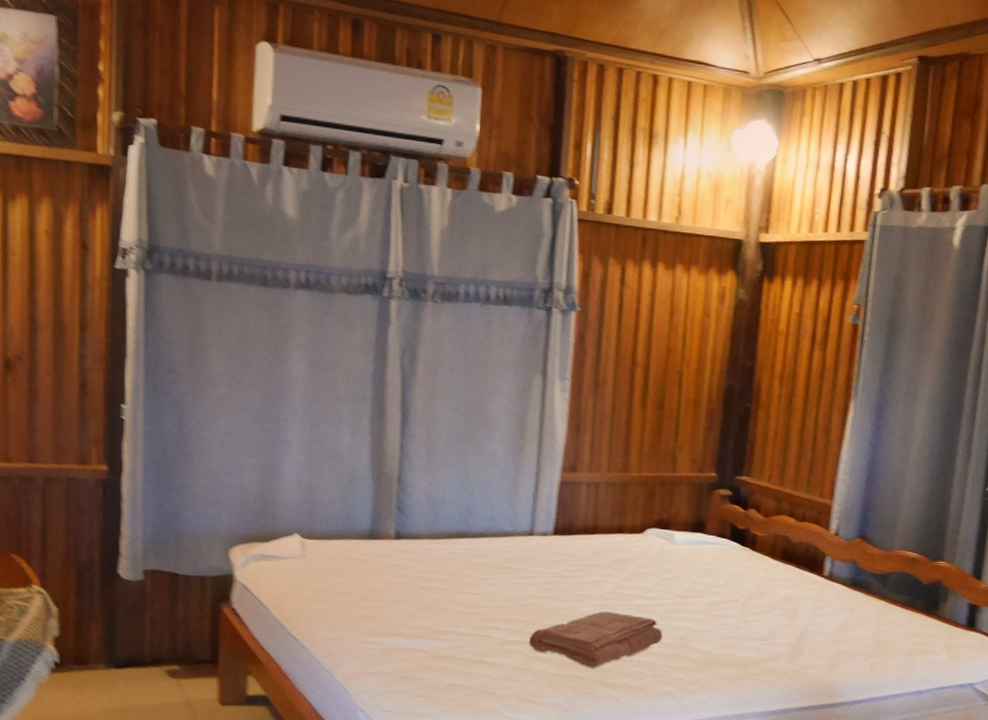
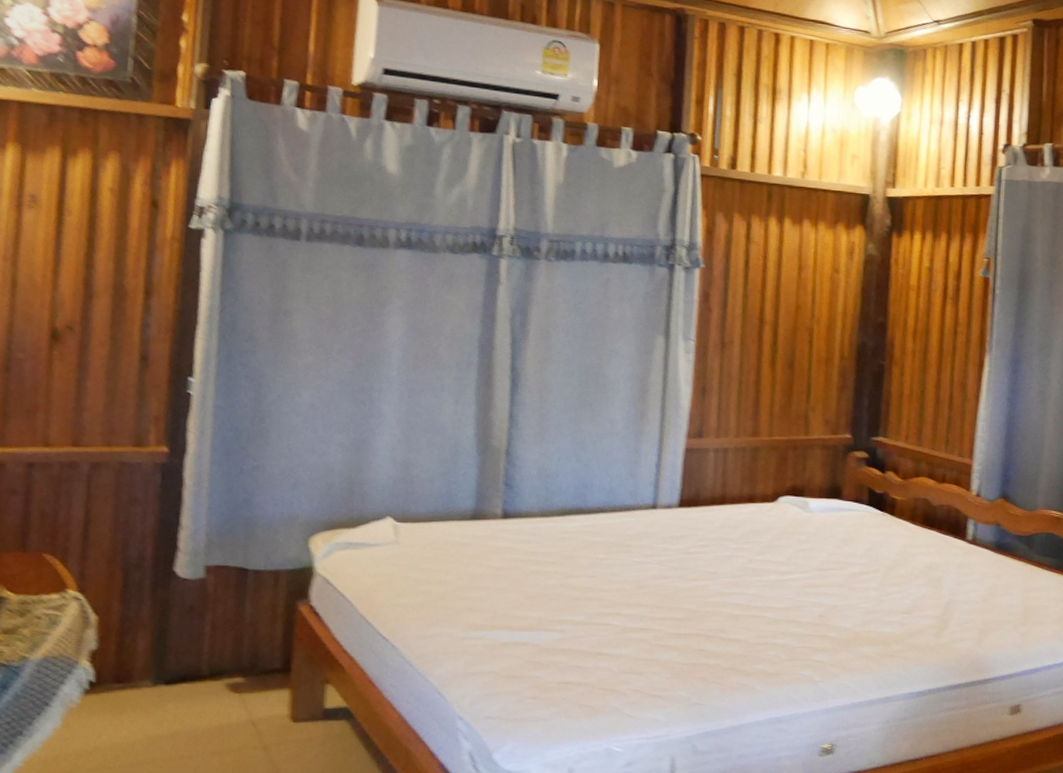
towel: present [528,610,663,667] -> none [652,588,800,653]

